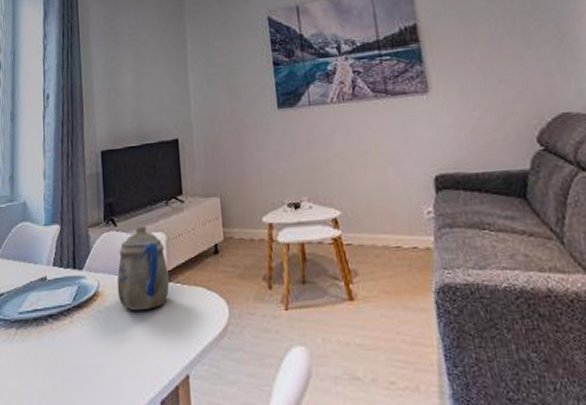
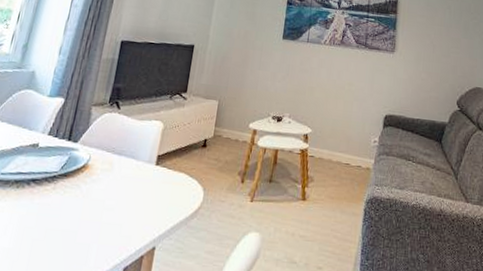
teapot: present [117,225,170,311] -> none [106,112,160,187]

